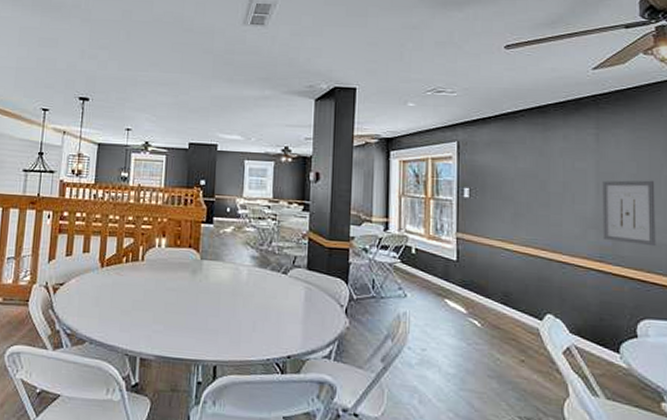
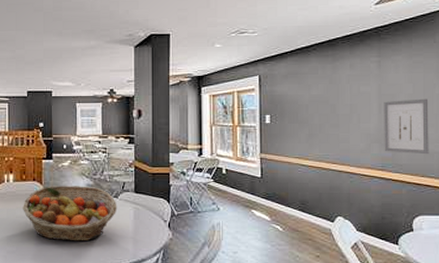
fruit basket: none [174,255,286,324] -> present [23,186,117,242]

